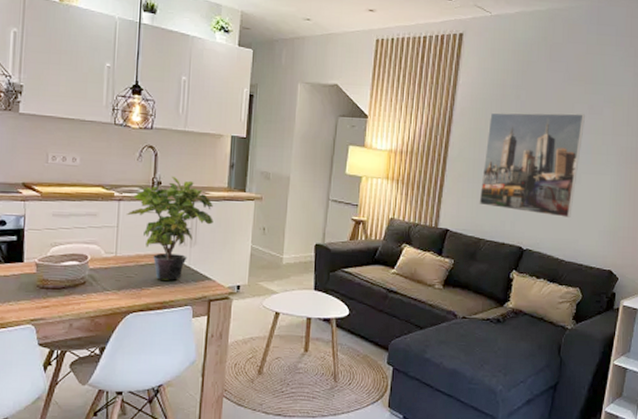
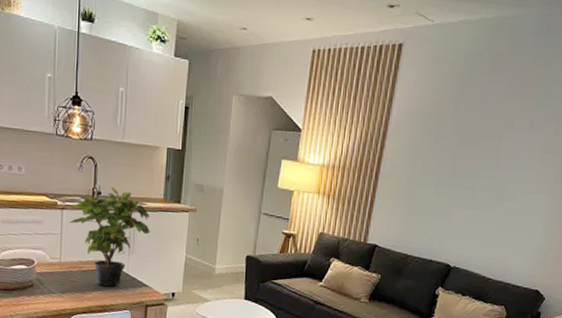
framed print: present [479,112,585,218] -> none [409,127,525,237]

